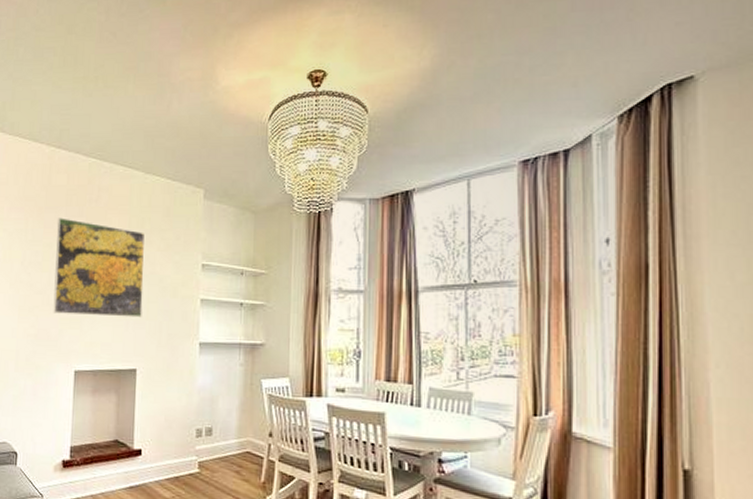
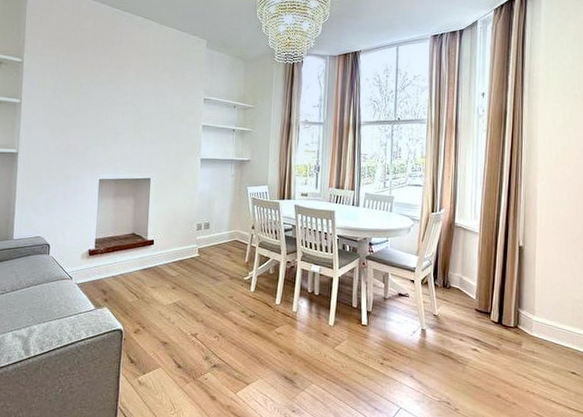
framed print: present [53,218,145,318] -> none [81,55,159,138]

